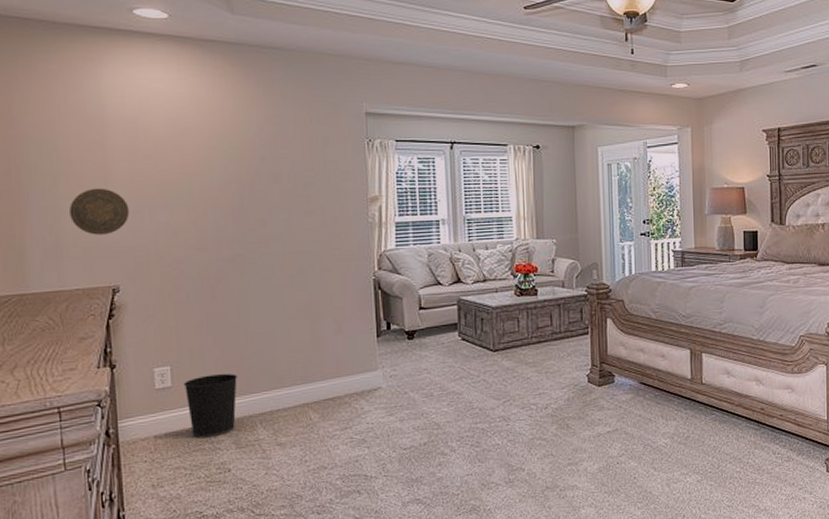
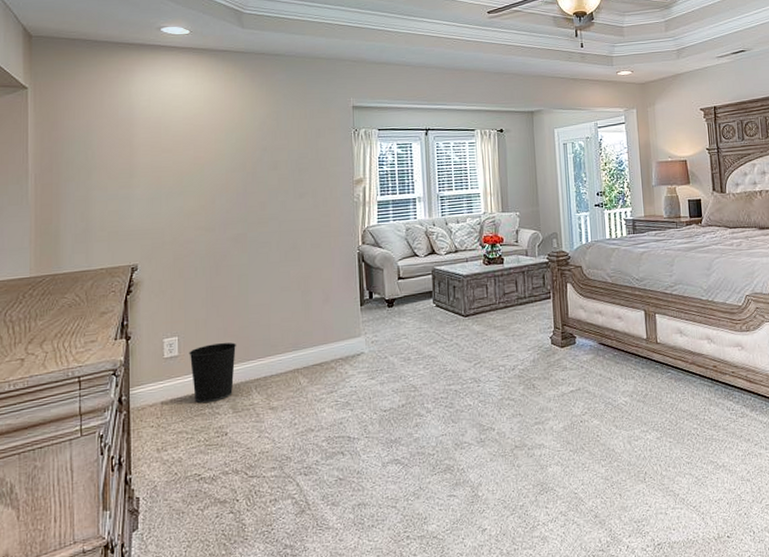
decorative plate: present [69,188,130,235] -> none [99,179,150,220]

